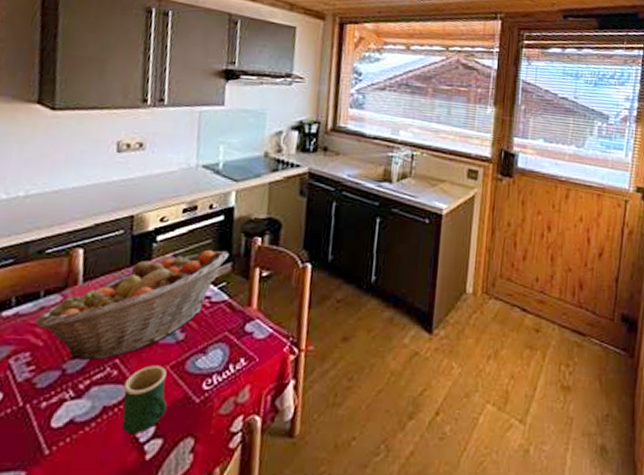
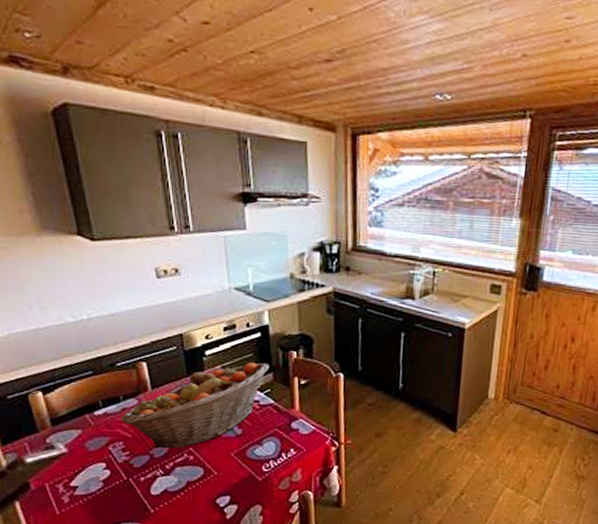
mug: present [121,365,168,433] -> none [200,453,237,501]

